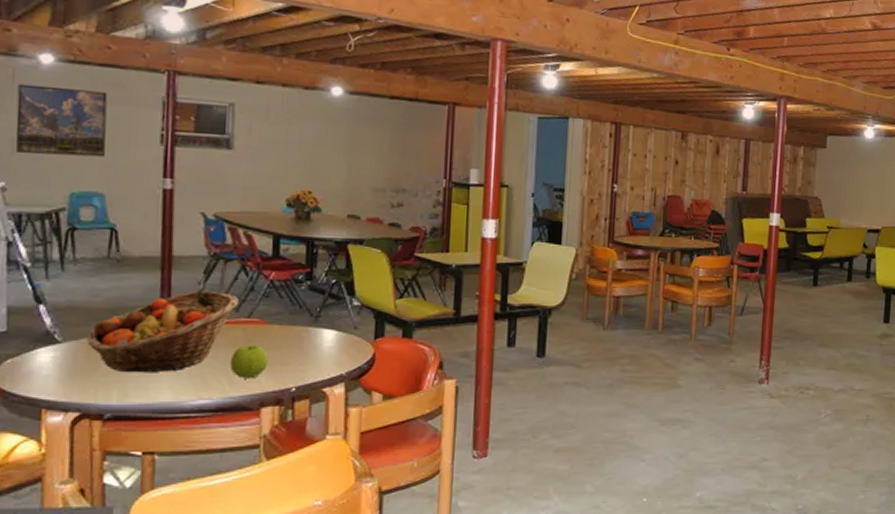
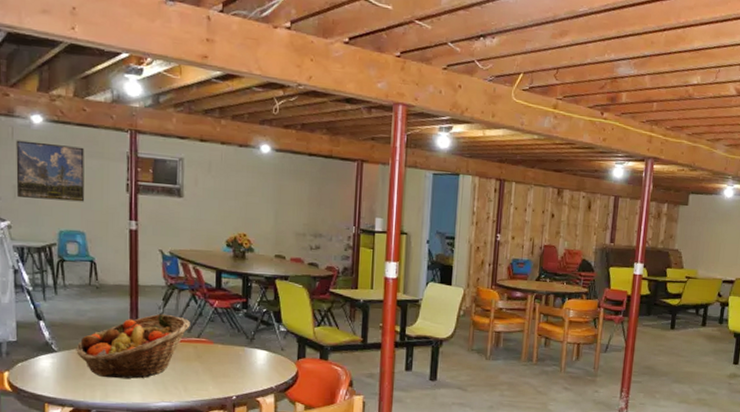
apple: present [230,345,268,379] -> none [184,360,214,387]

